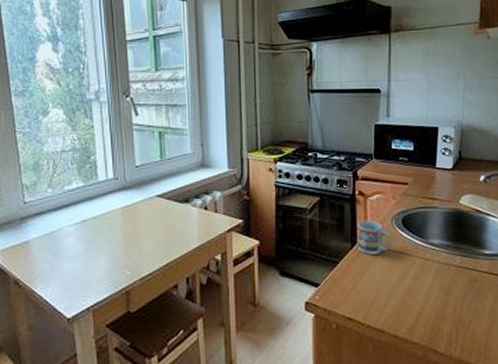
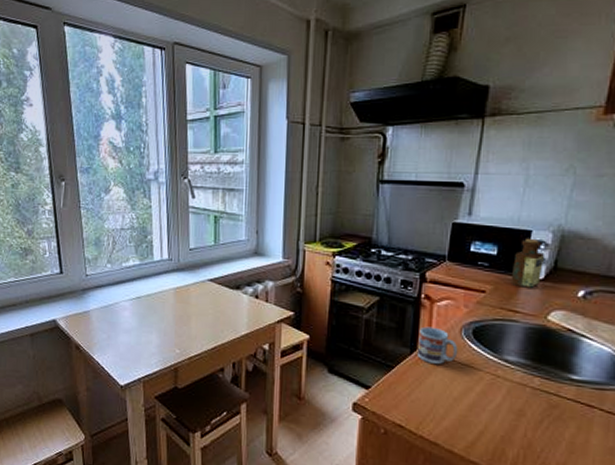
bottle: none [427,133,451,178] -> present [510,238,544,289]

